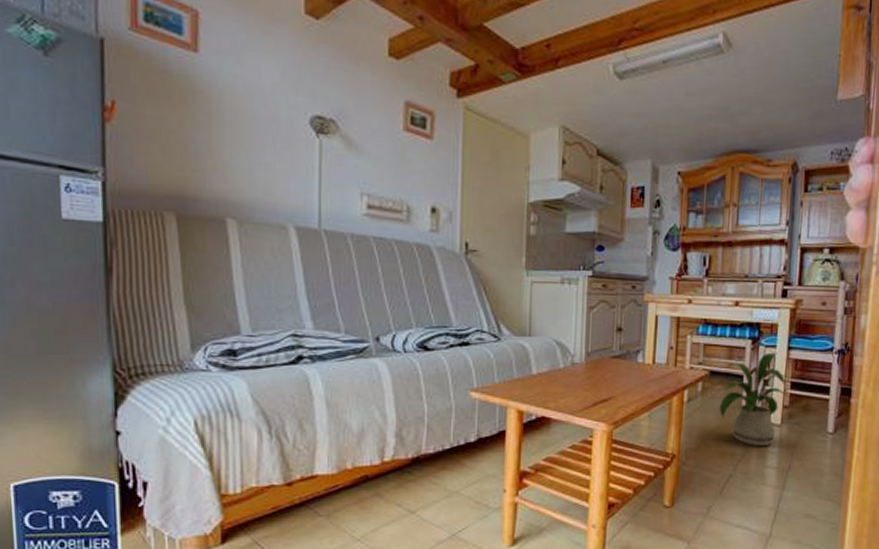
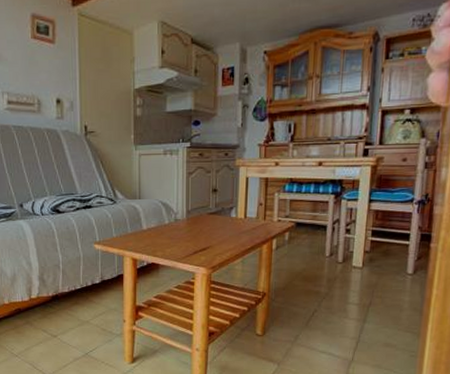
house plant: present [720,352,791,447] -> none [305,205,372,286]

